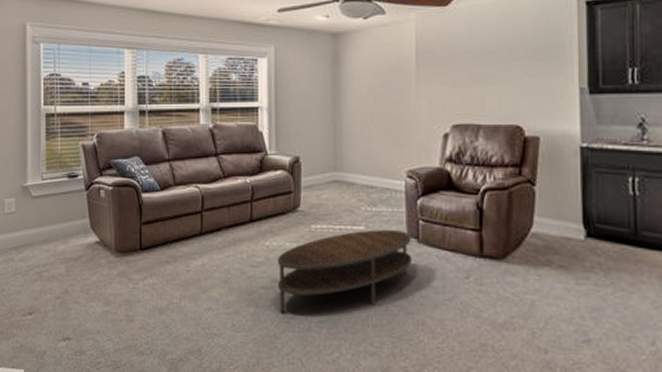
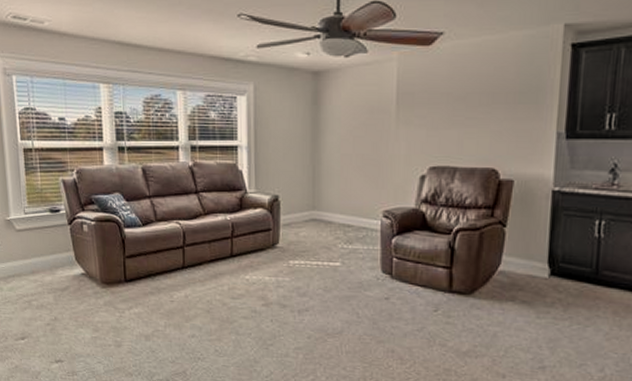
coffee table: present [277,230,412,314] -> none [256,266,385,341]

